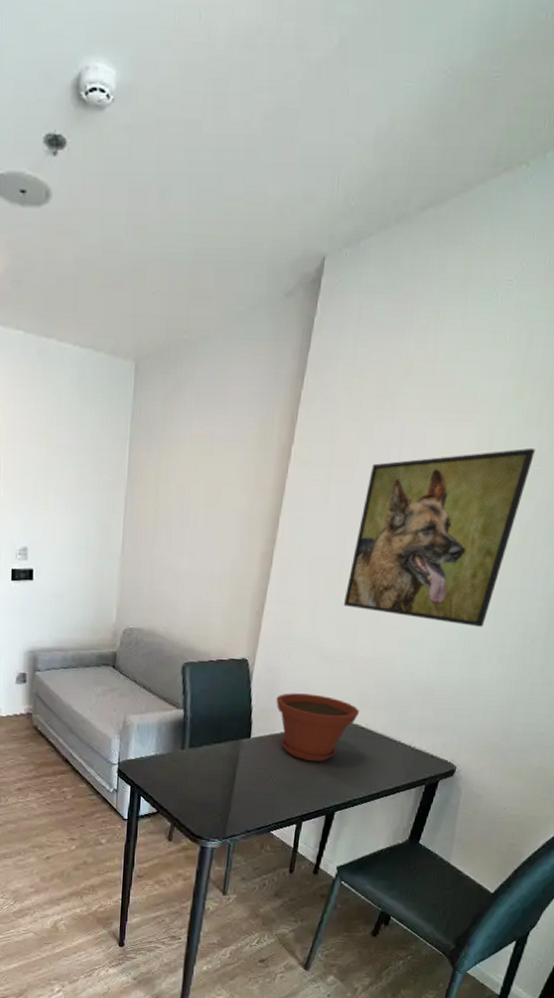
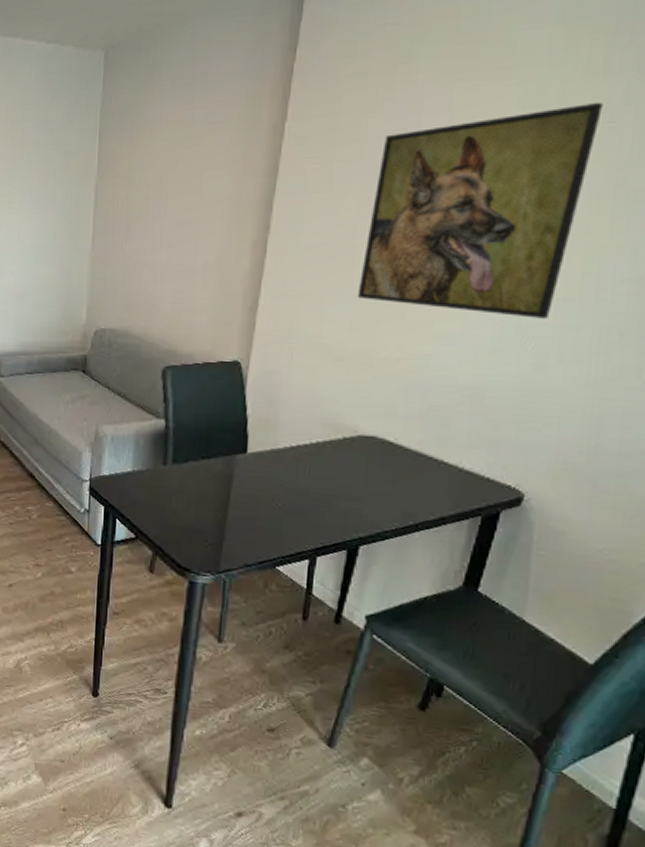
plant pot: present [276,693,359,762] -> none [277,400,385,484]

